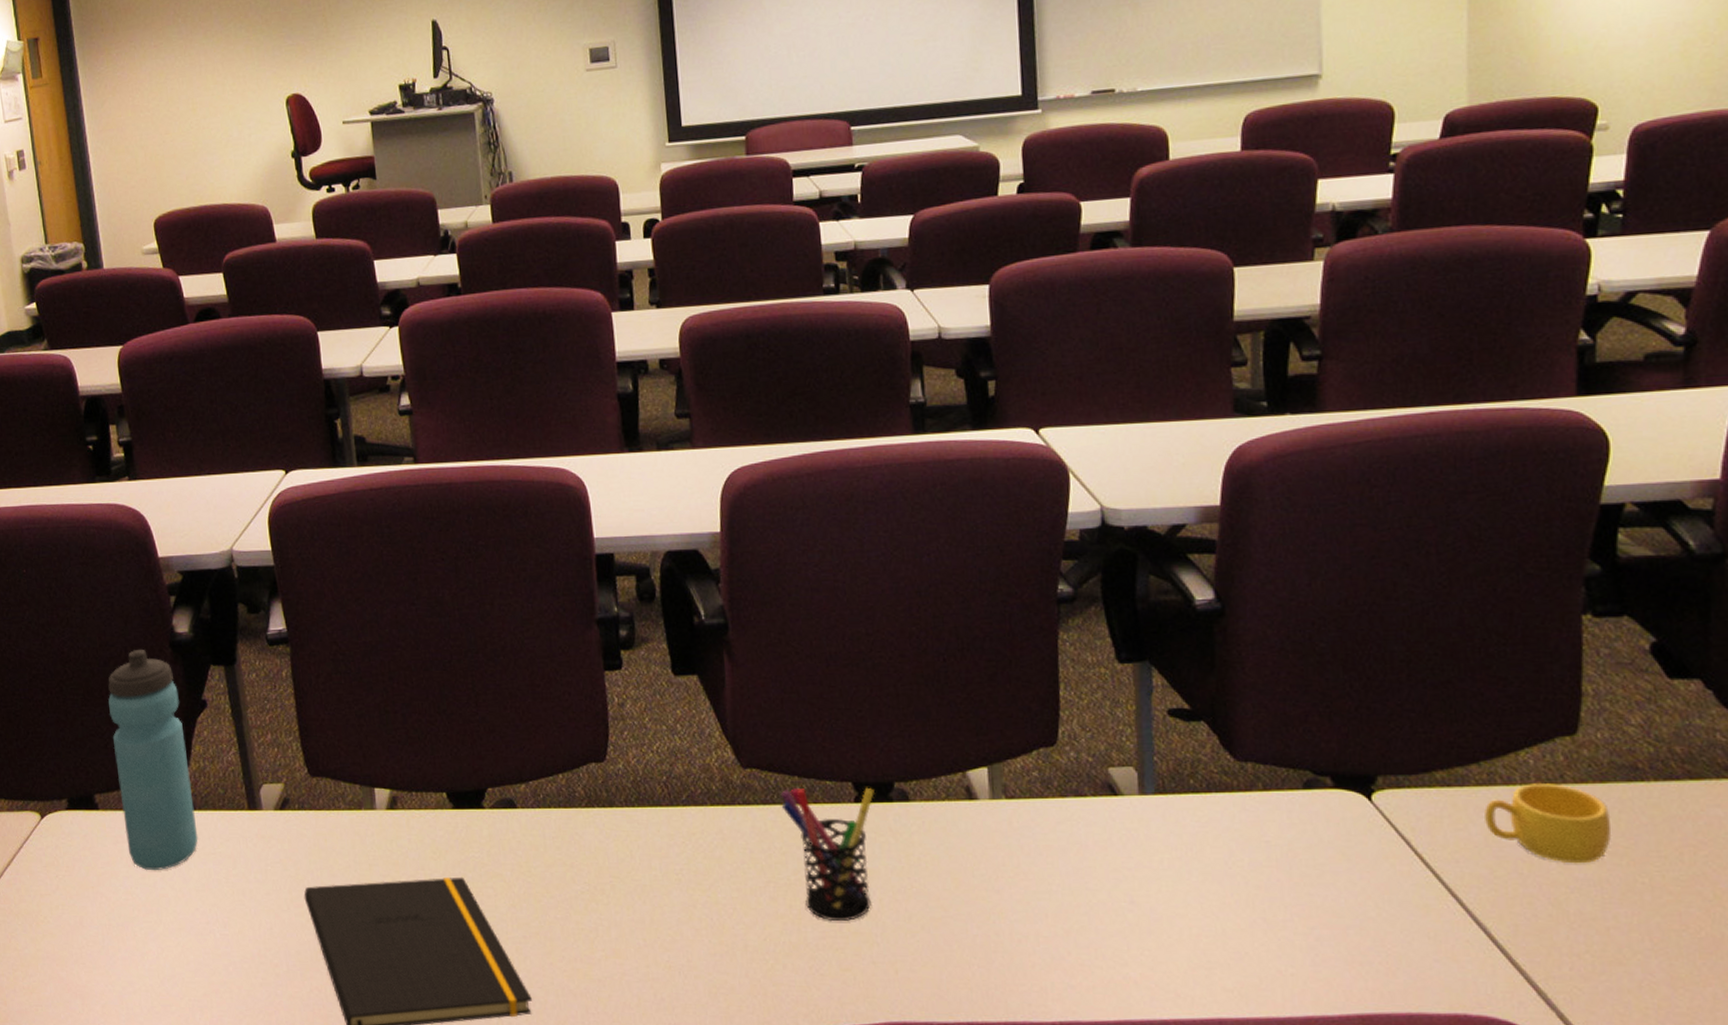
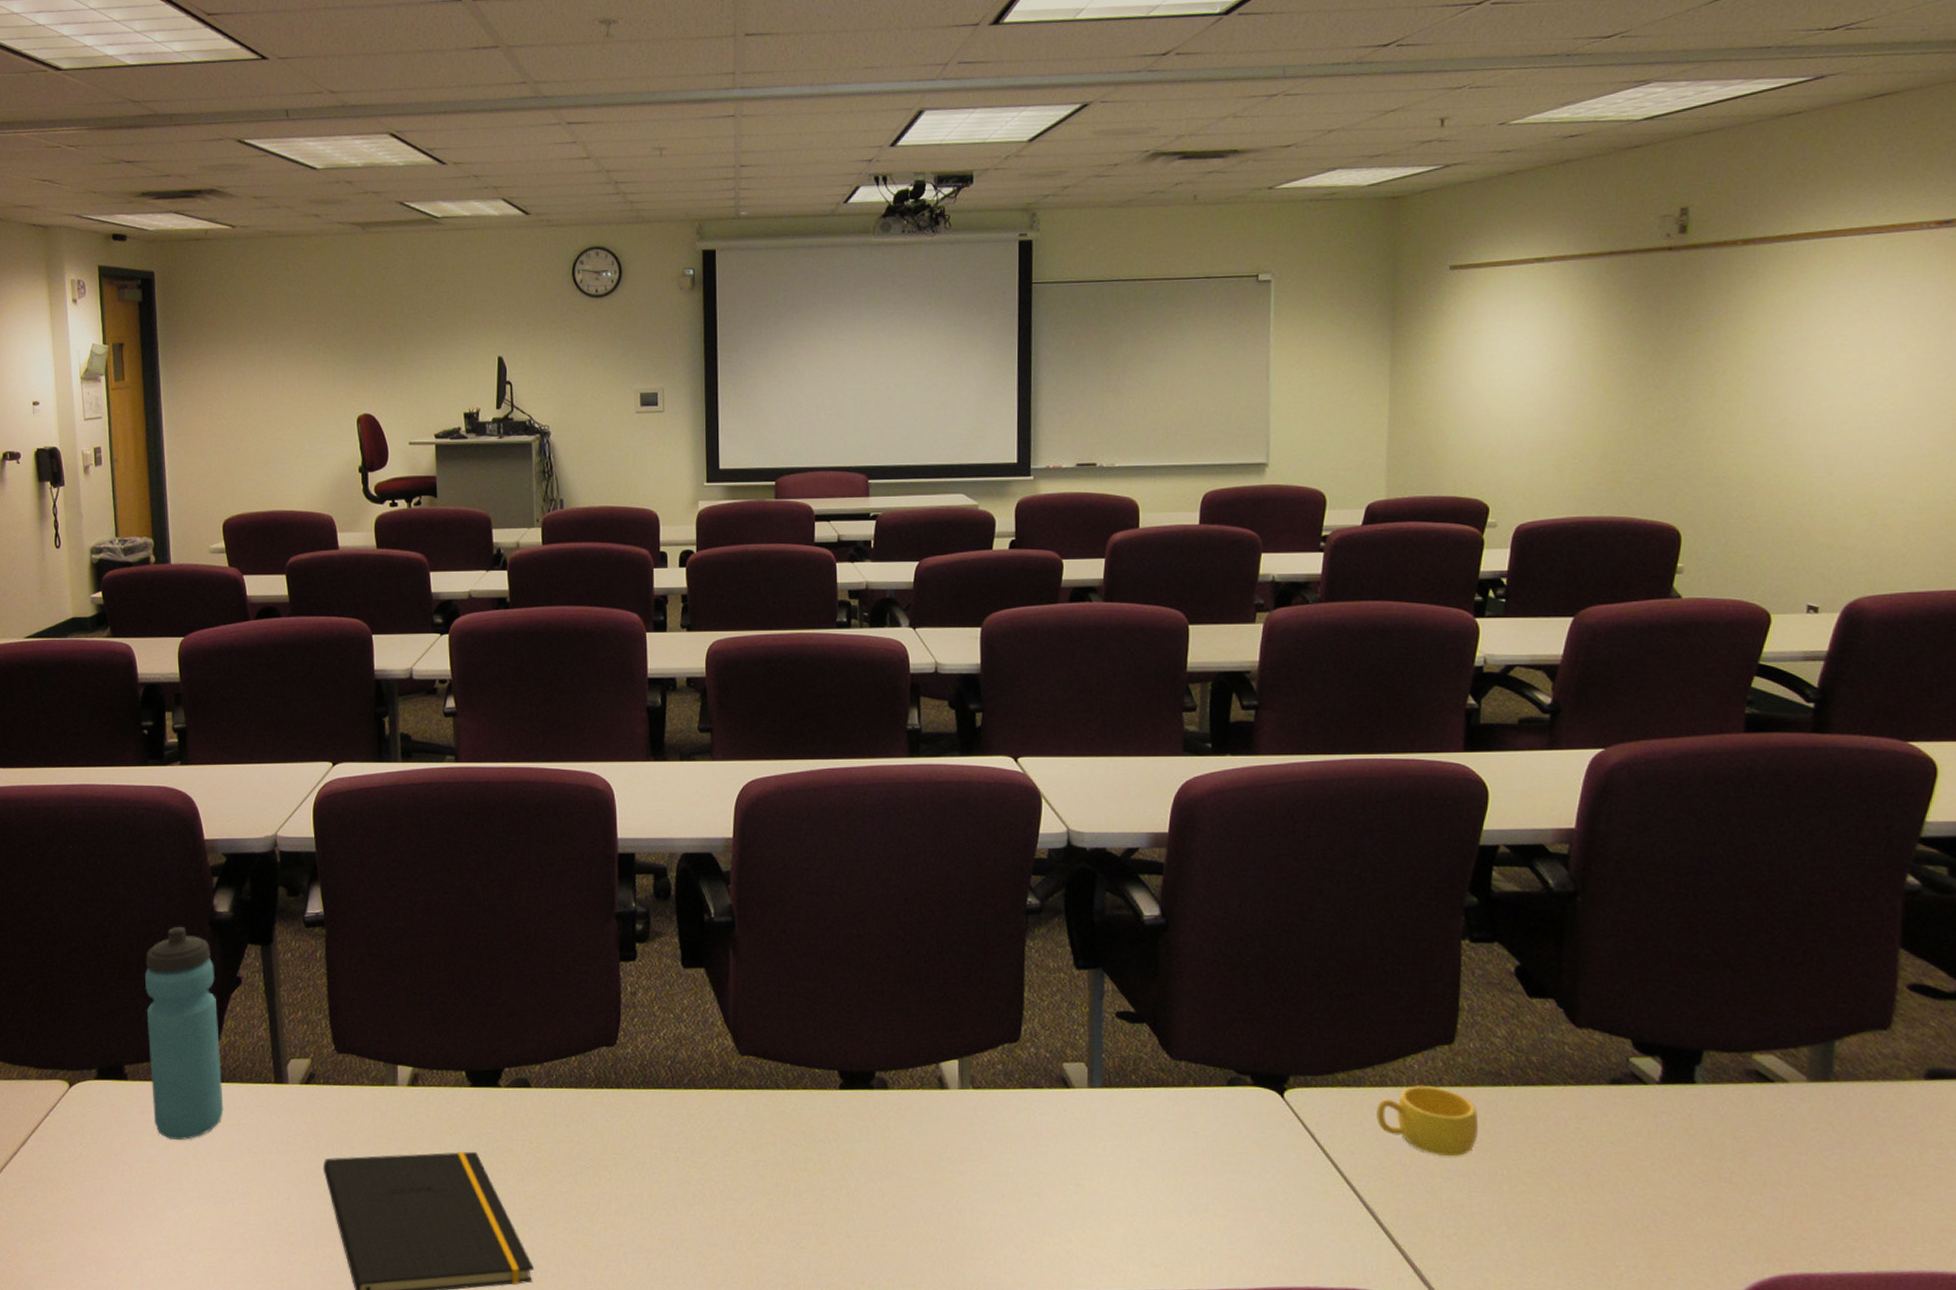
pen holder: present [781,787,874,922] -> none [773,1075,857,1199]

